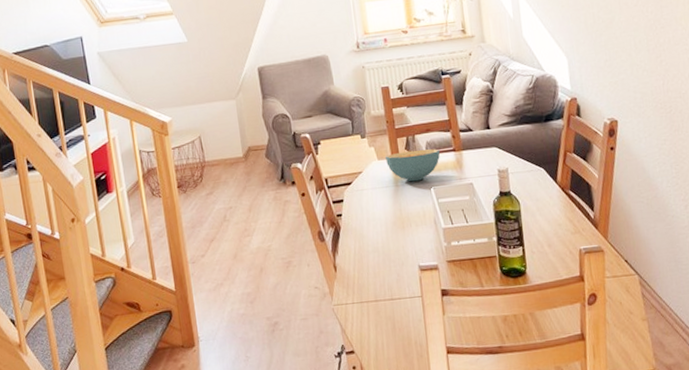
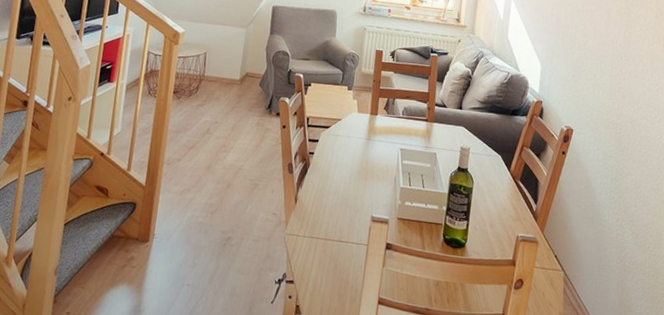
cereal bowl: present [386,149,441,182] -> none [365,110,415,140]

